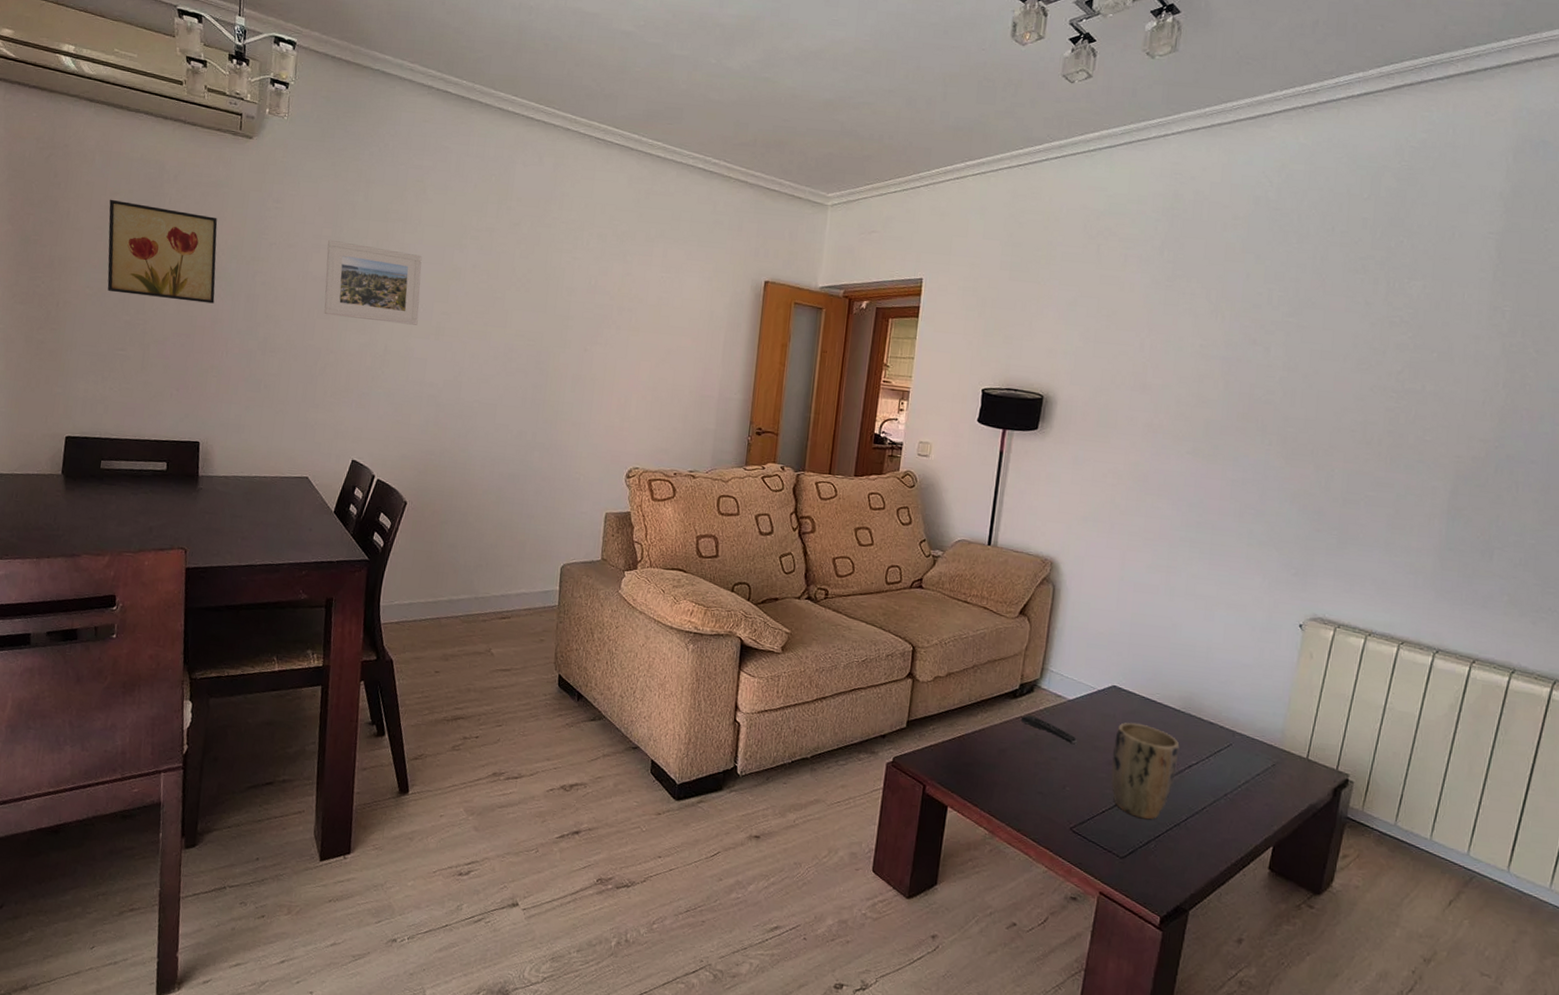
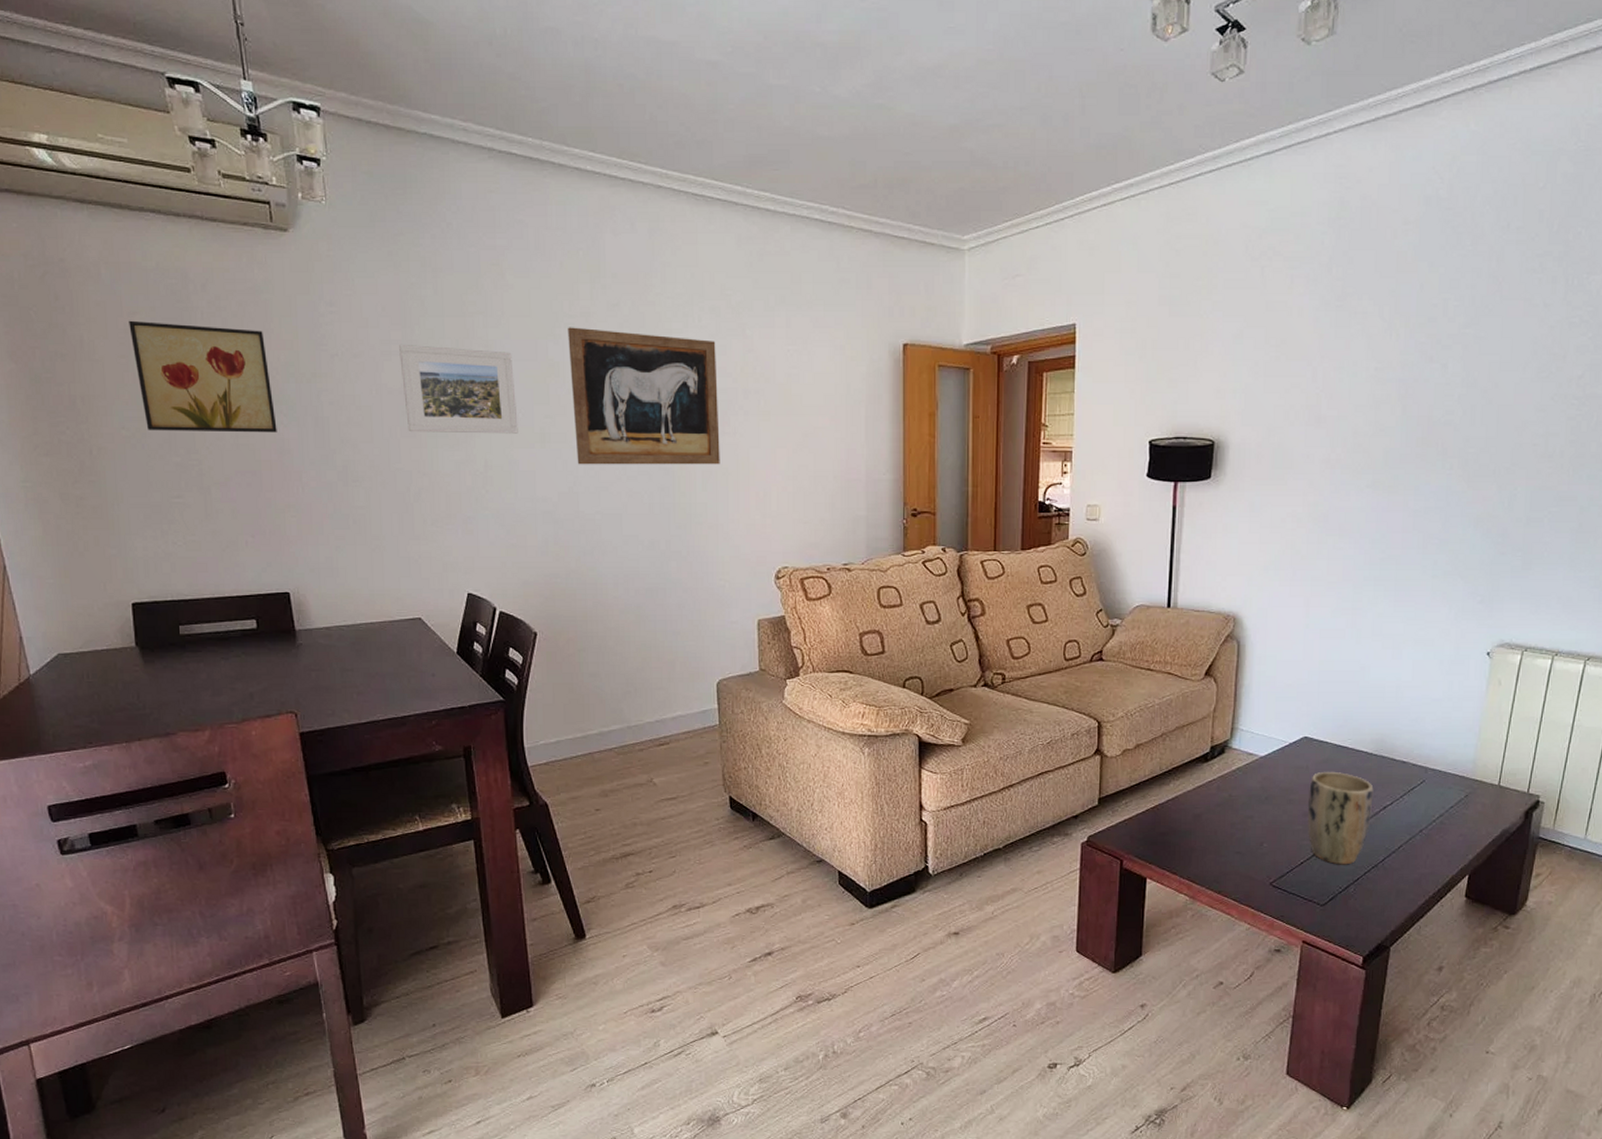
wall art: none [464,239,599,370] -> present [568,327,720,465]
remote control: present [1020,715,1078,745] -> none [1213,777,1273,801]

